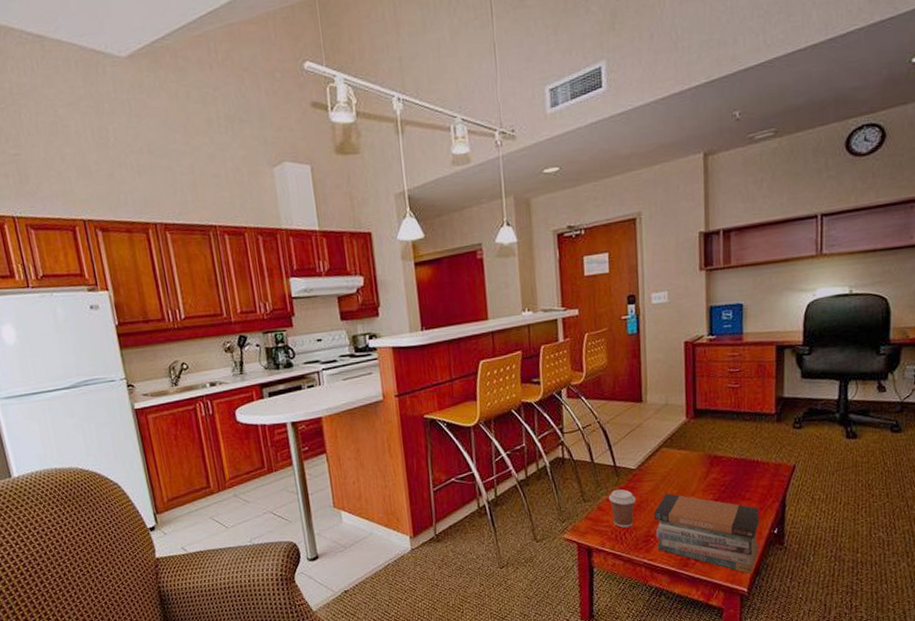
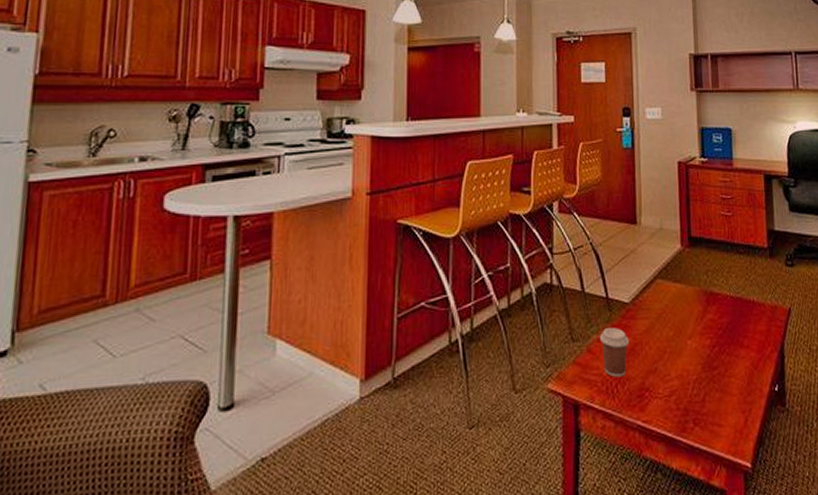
book stack: present [654,493,760,574] -> none [649,334,761,444]

